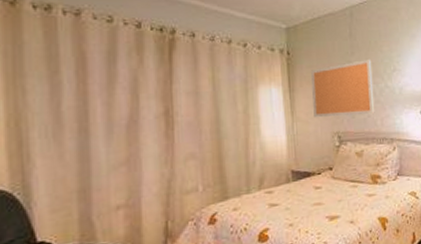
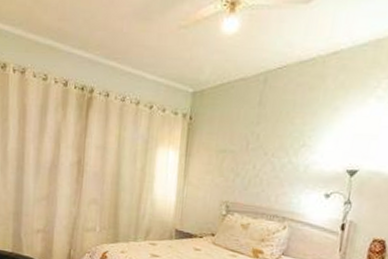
bulletin board: present [311,60,375,118] -> none [205,131,279,189]

